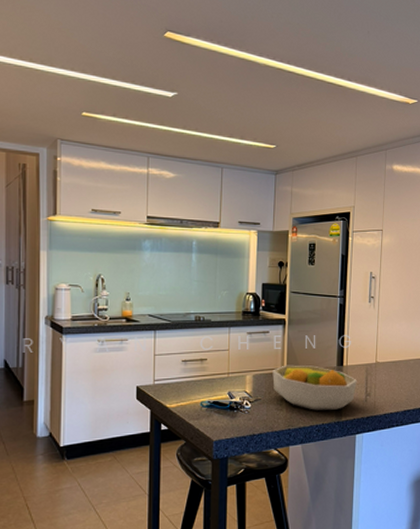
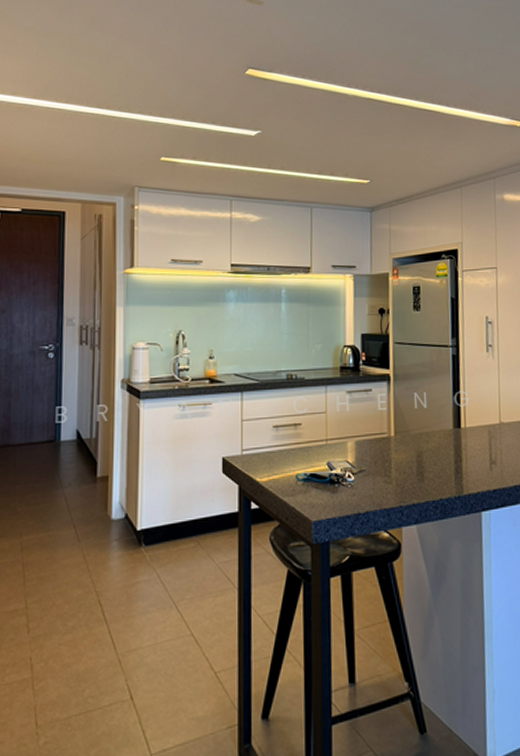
fruit bowl: present [272,365,357,411] -> none [377,428,479,483]

